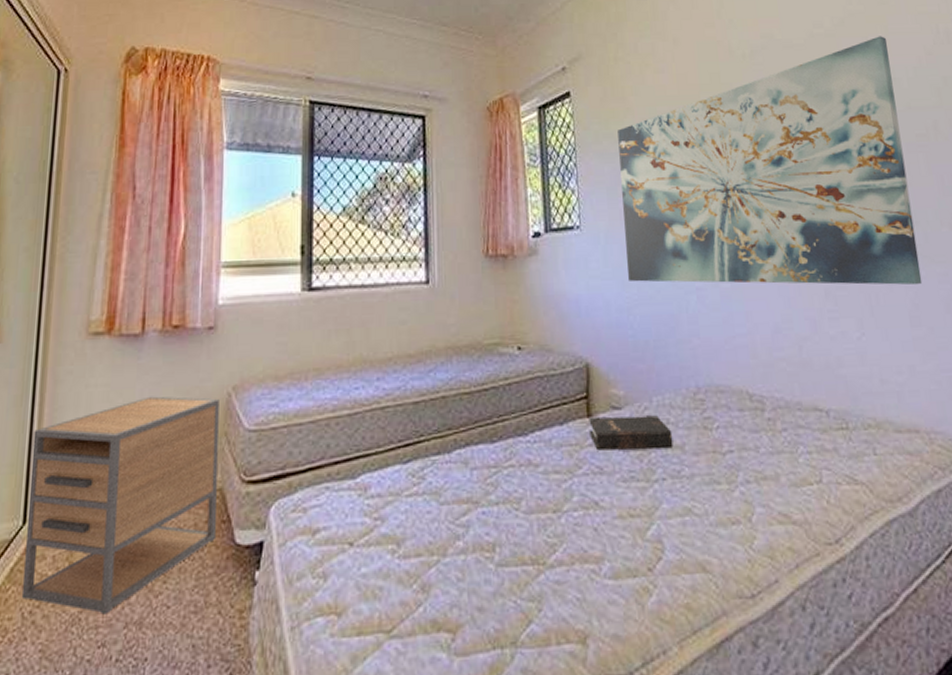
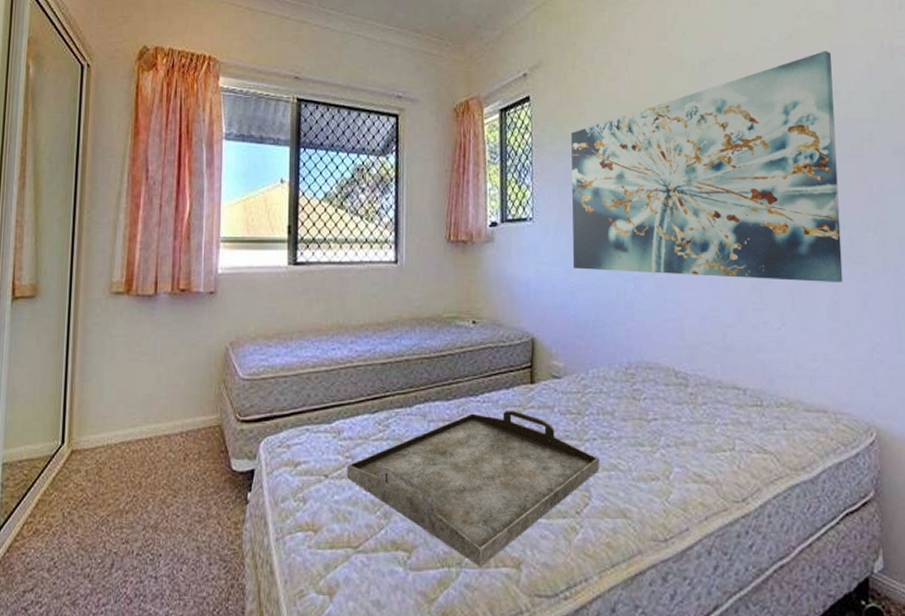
nightstand: present [22,396,219,615] -> none [62,347,219,518]
serving tray: none [376,450,672,646] -> present [347,411,599,567]
hardback book: present [589,415,674,451] -> none [532,384,605,414]

